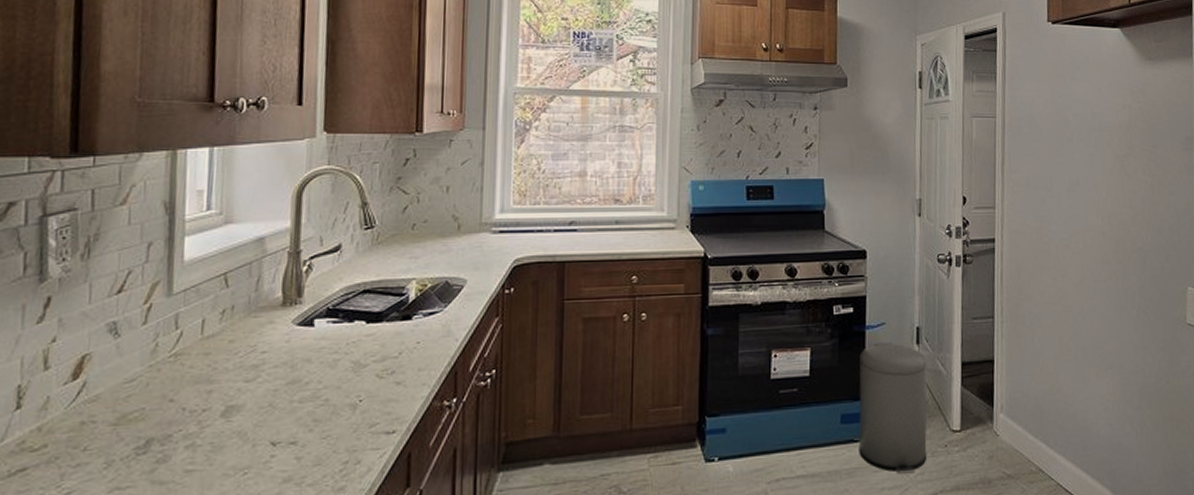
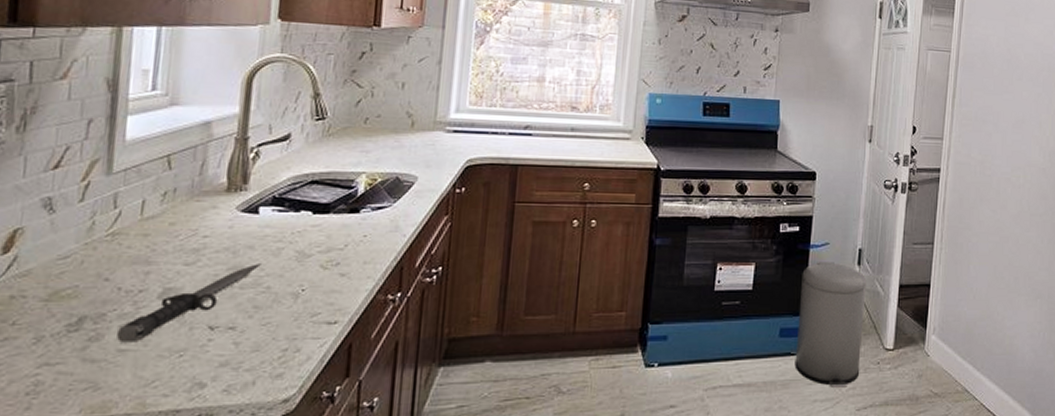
knife: none [183,376,320,463] -> present [117,264,263,343]

